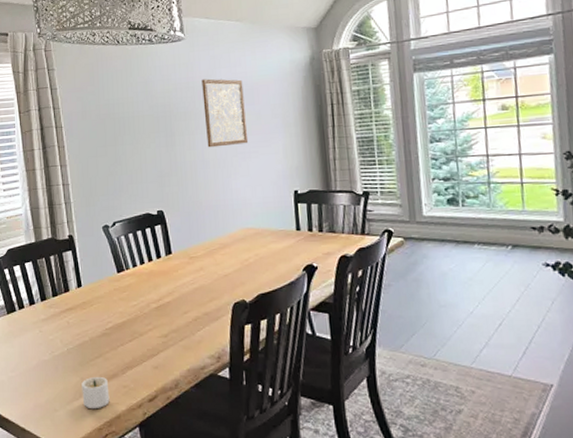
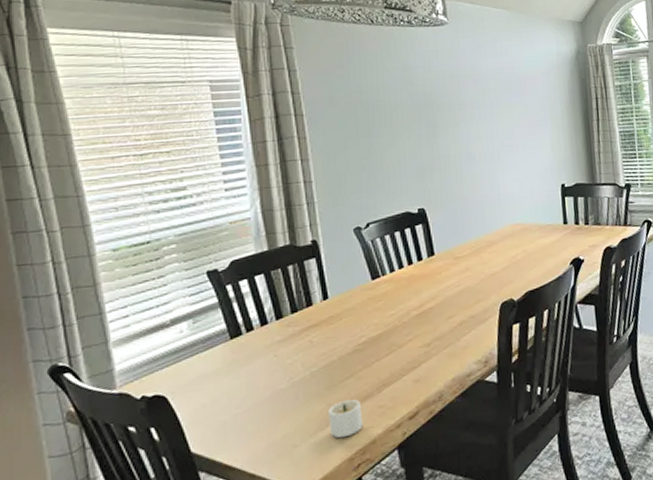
wall art: present [202,79,249,148] -> none [466,67,516,140]

